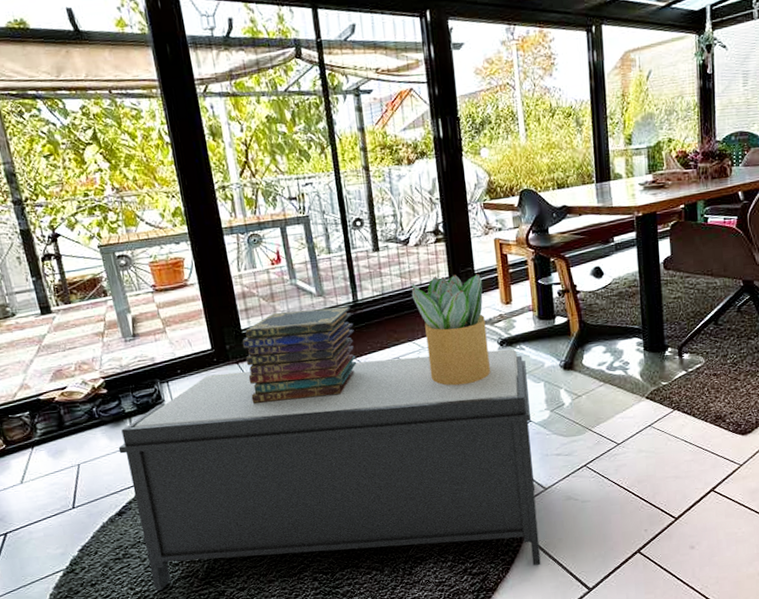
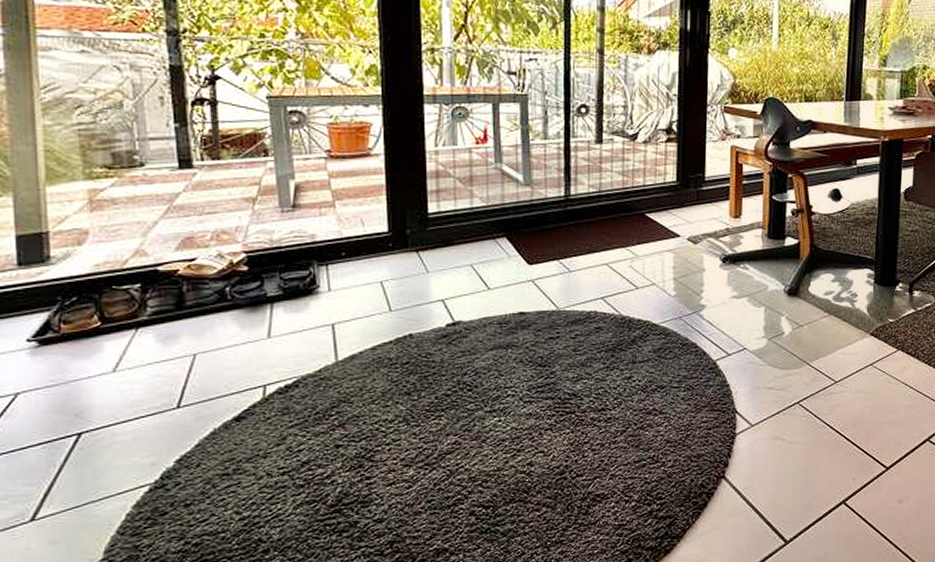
bench: present [118,349,541,591] -> none [250,261,748,517]
book stack: present [242,306,357,403] -> none [426,198,562,300]
potted plant: present [411,274,490,386] -> none [632,179,713,302]

